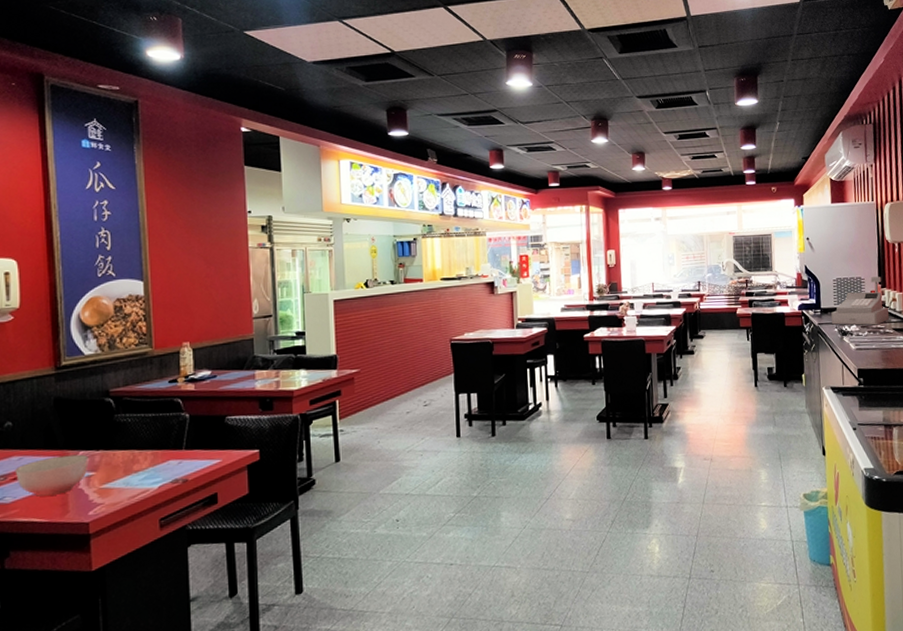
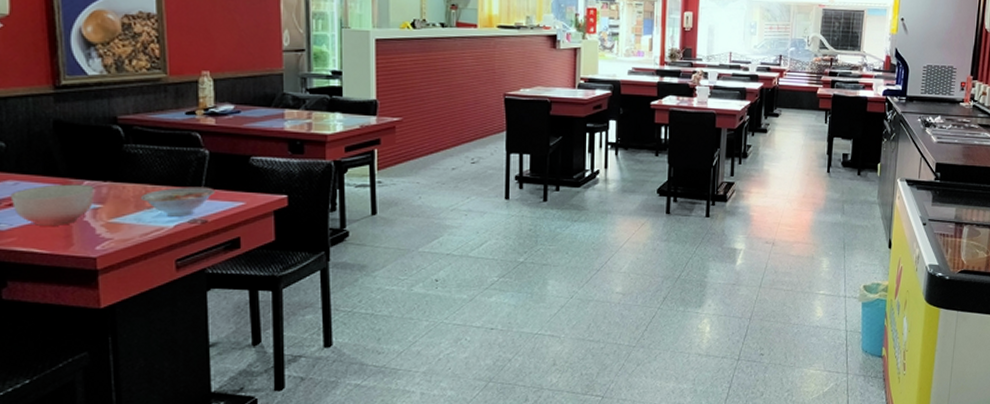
soup bowl: none [128,448,196,479] -> present [140,187,217,217]
cash register: present [831,276,889,326] -> none [915,67,977,119]

